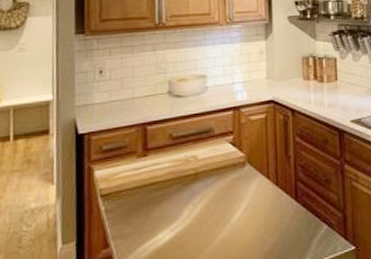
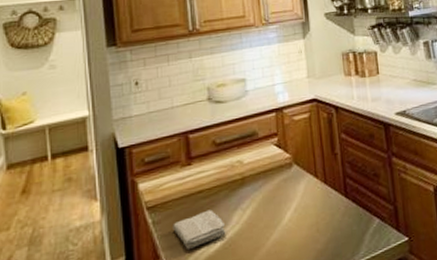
washcloth: none [124,202,176,240] -> present [173,209,226,249]

